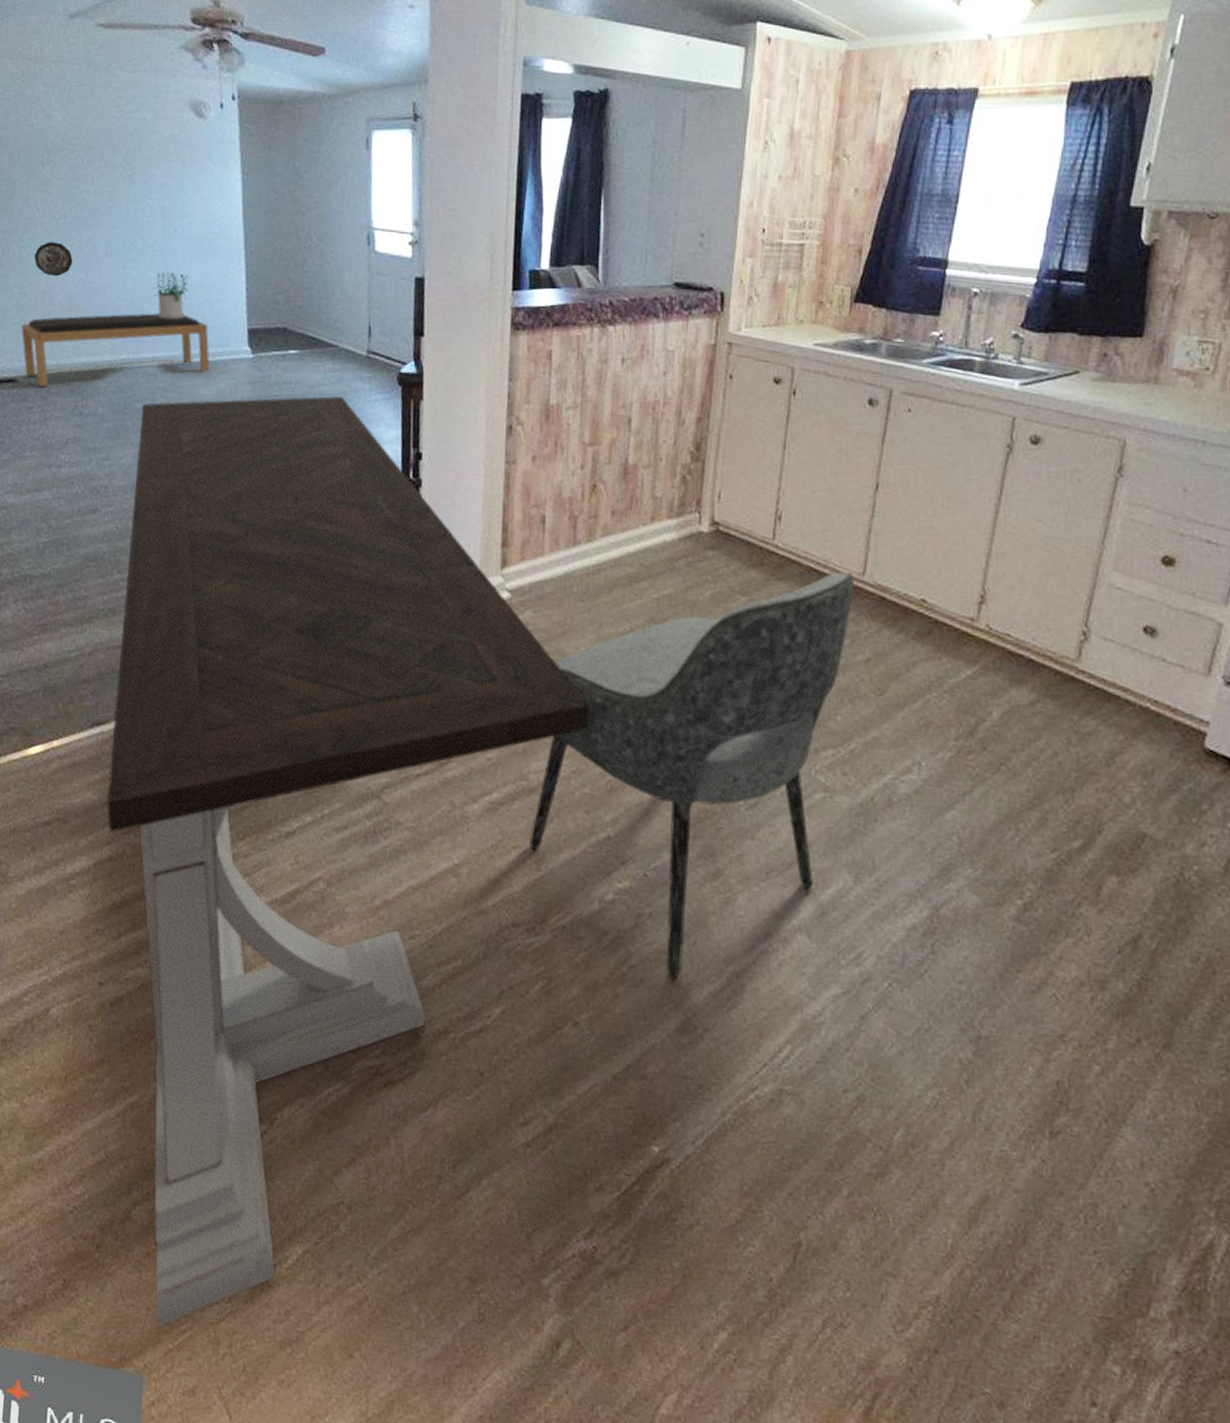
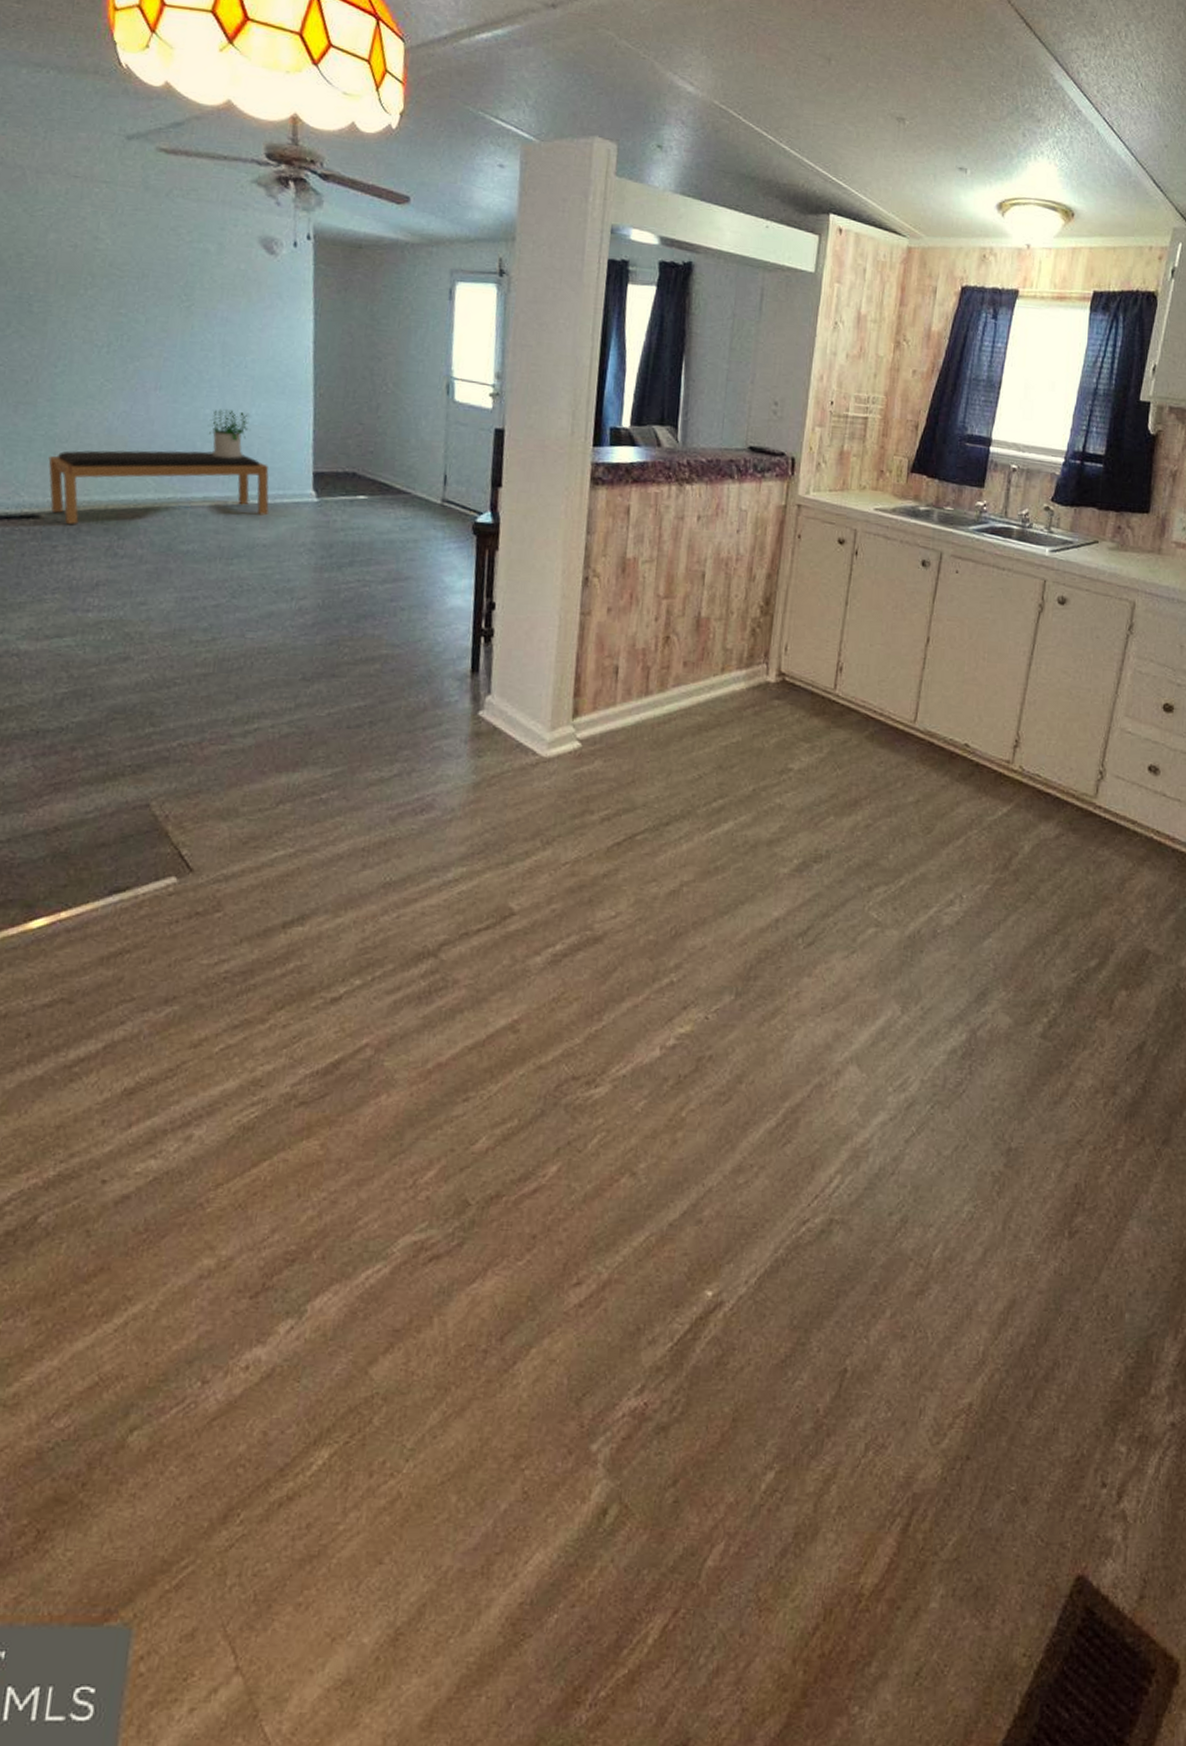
decorative plate: present [34,242,73,277] -> none [68,370,116,408]
dining table: present [107,396,590,1327] -> none [122,543,657,1567]
dining chair: present [529,571,855,981] -> none [592,719,907,1121]

